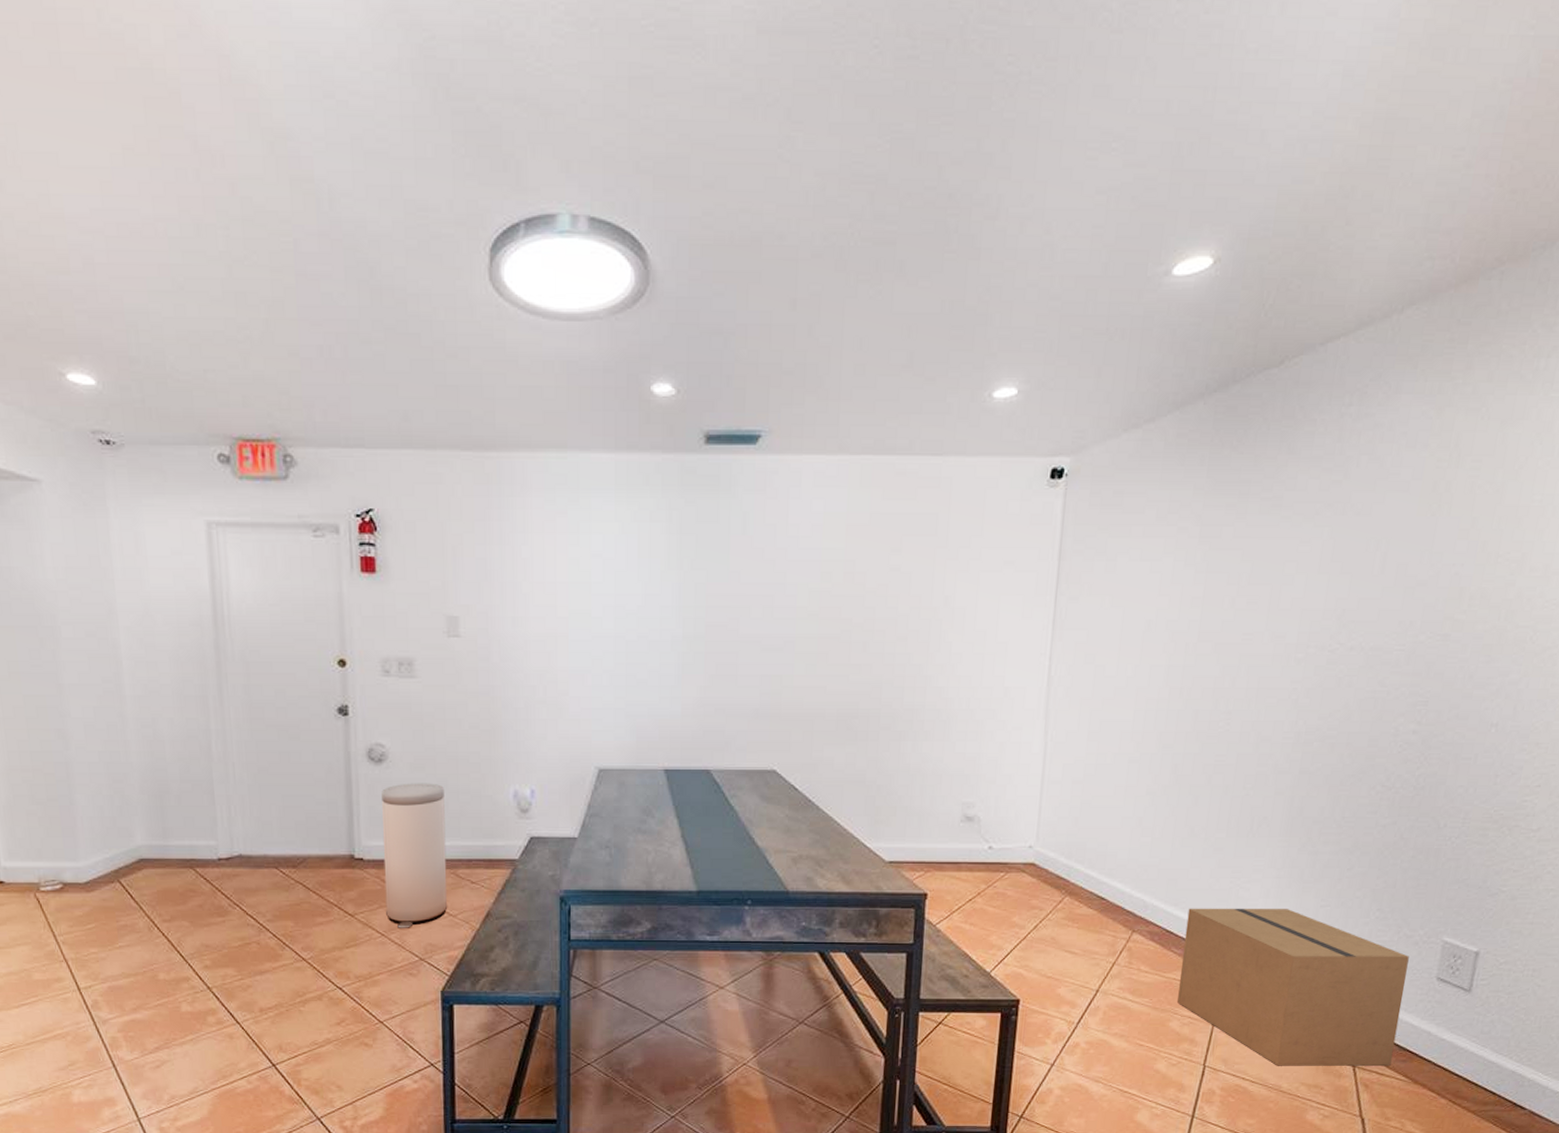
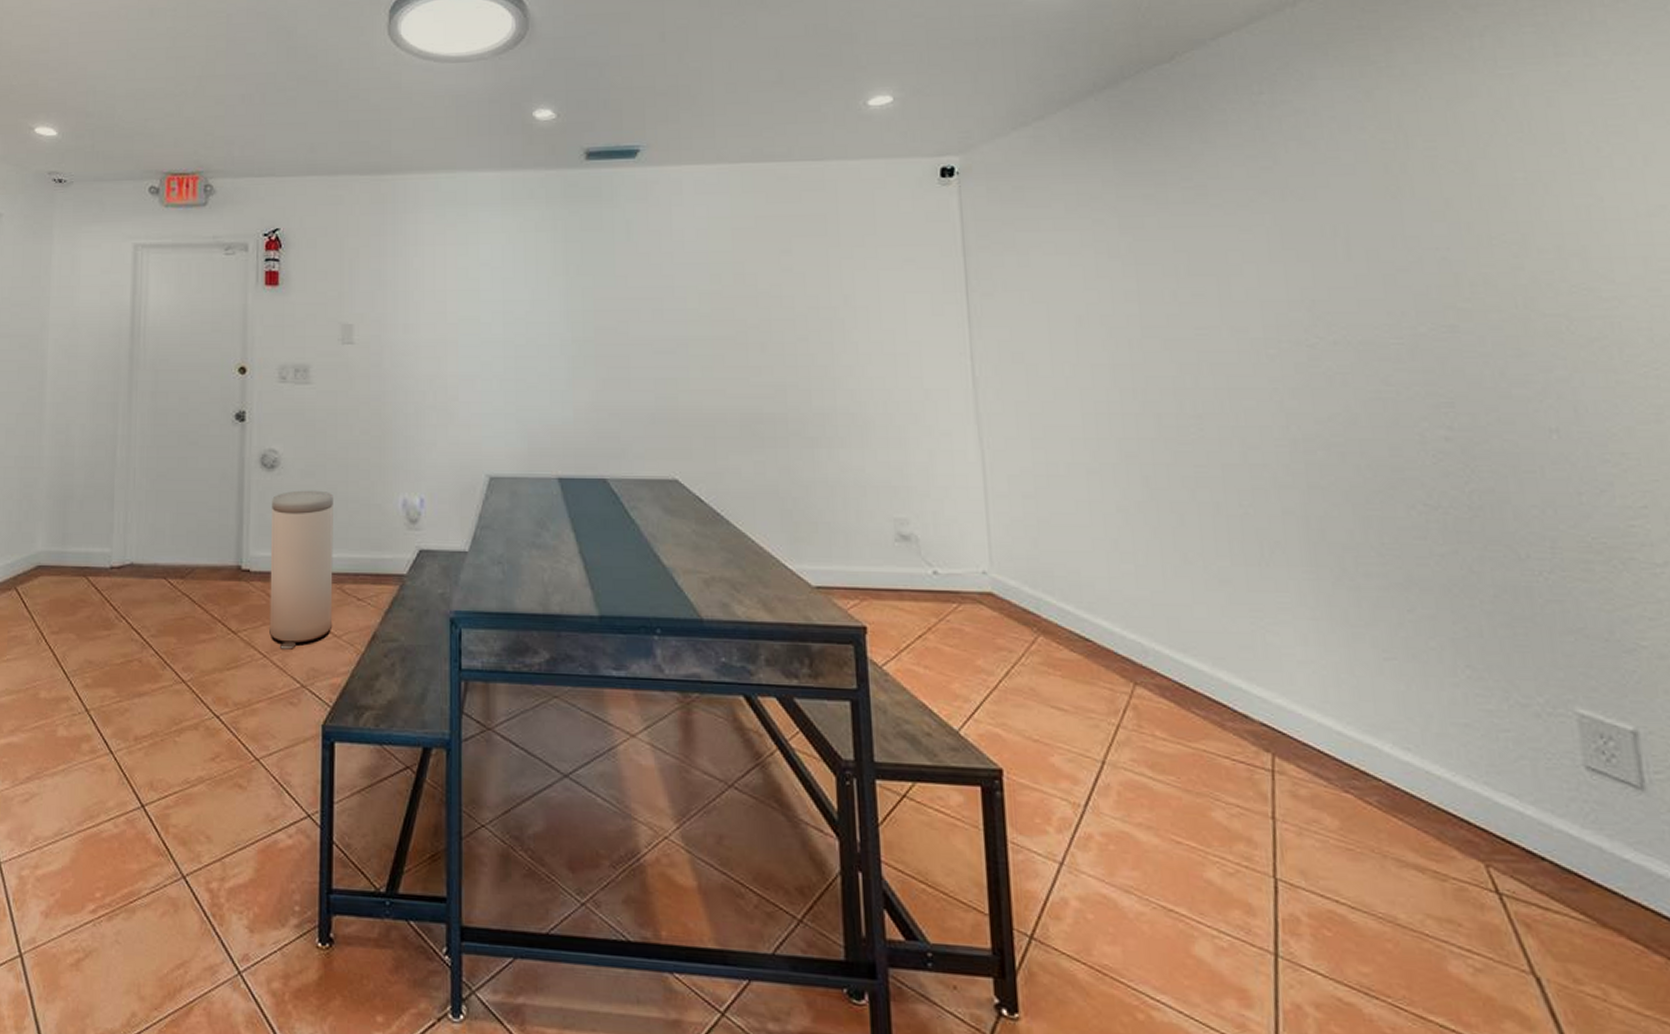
cardboard box: present [1177,908,1409,1066] -> none [1203,655,1556,896]

